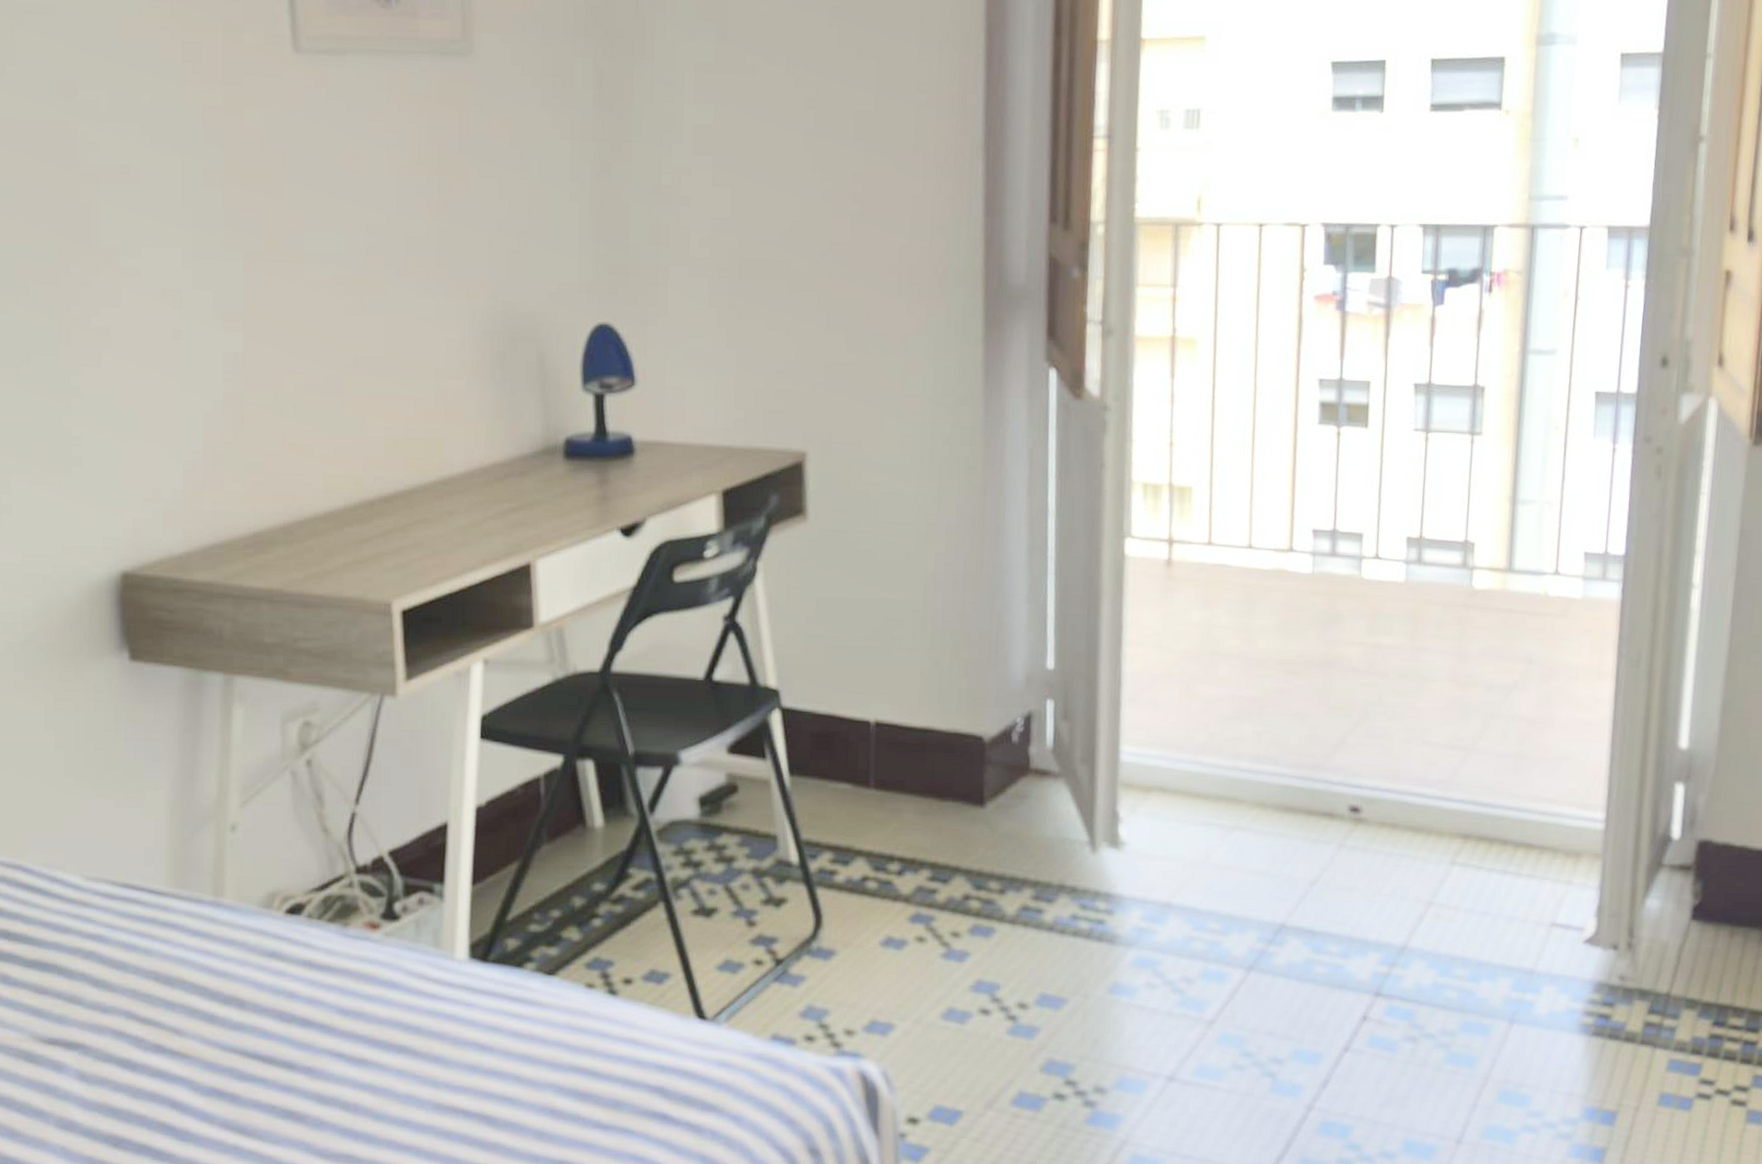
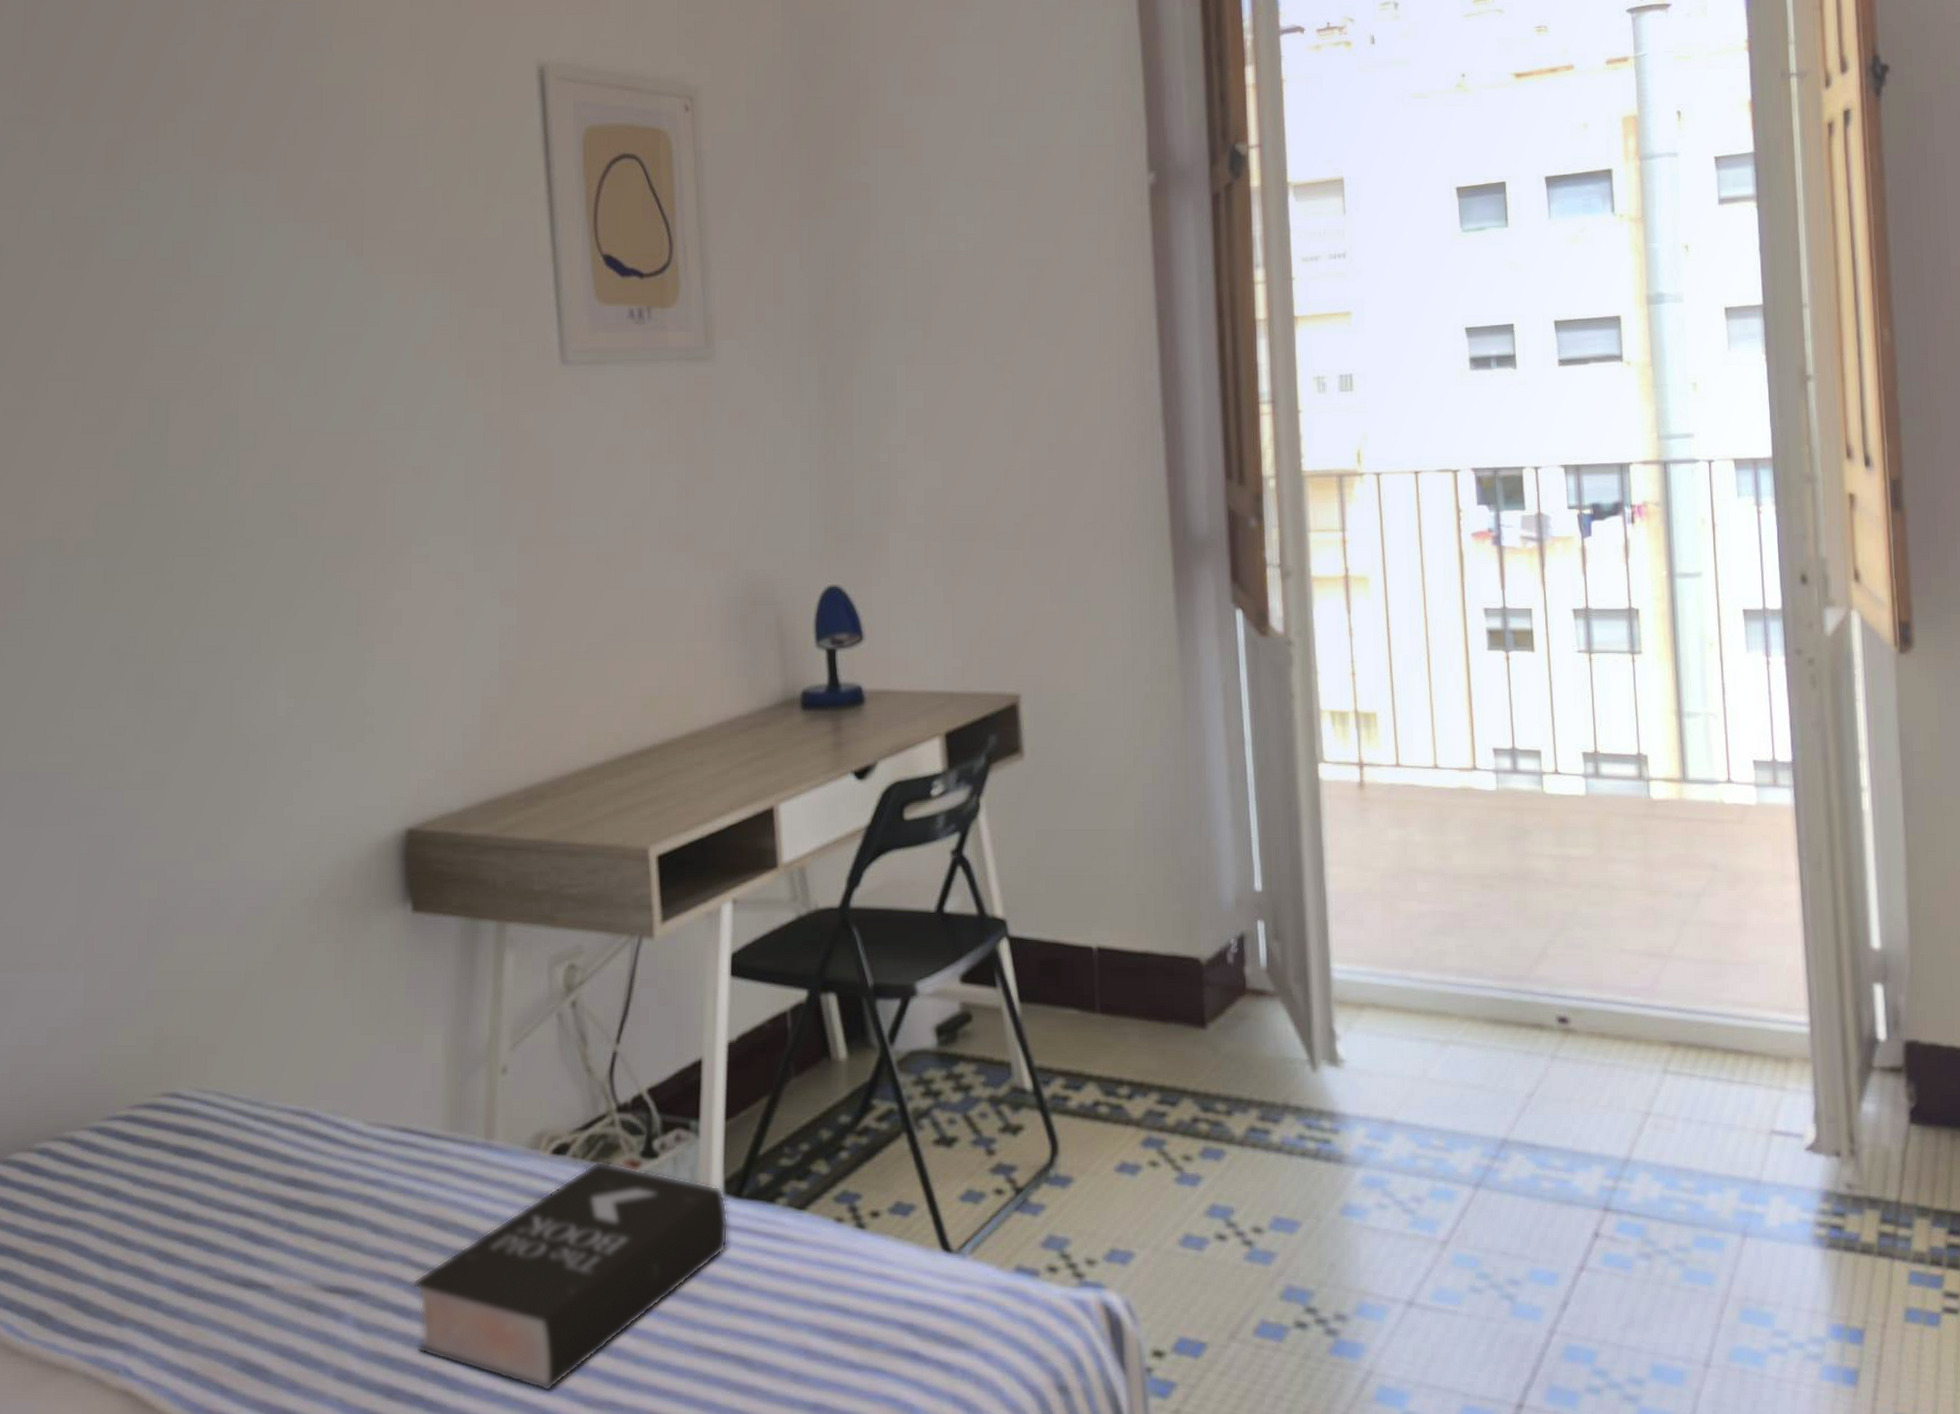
book: none [137,922,474,1144] -> present [412,1161,729,1392]

